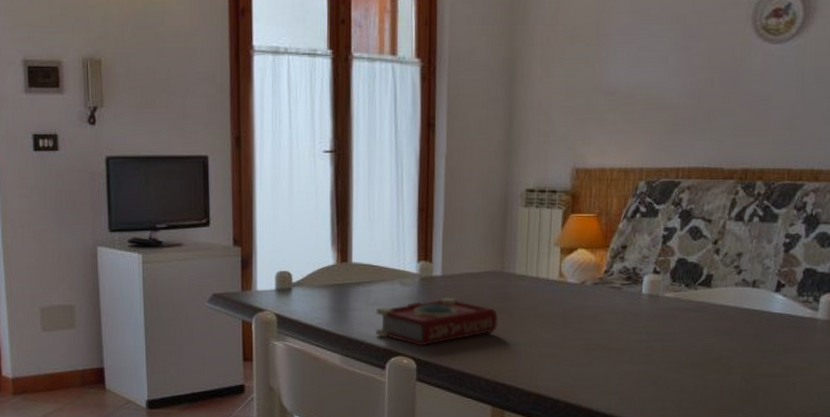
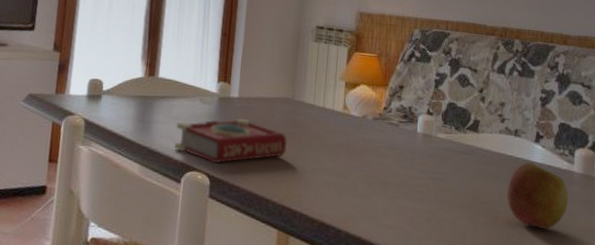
apple: none [741,313,811,380] -> present [507,162,569,229]

